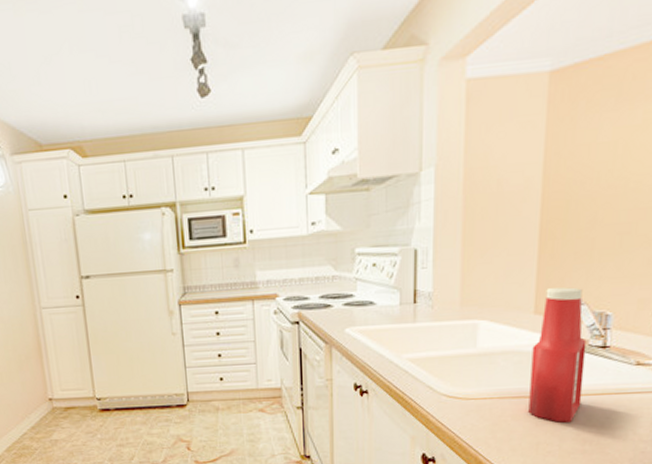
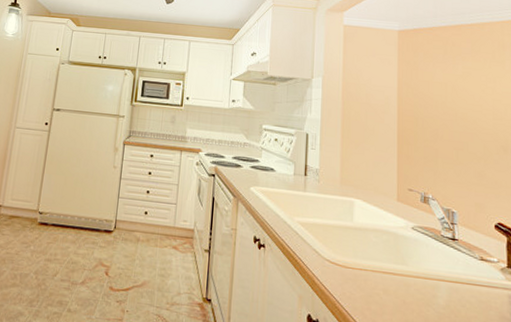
ketchup bottle: present [528,287,587,423] -> none [397,182,440,305]

